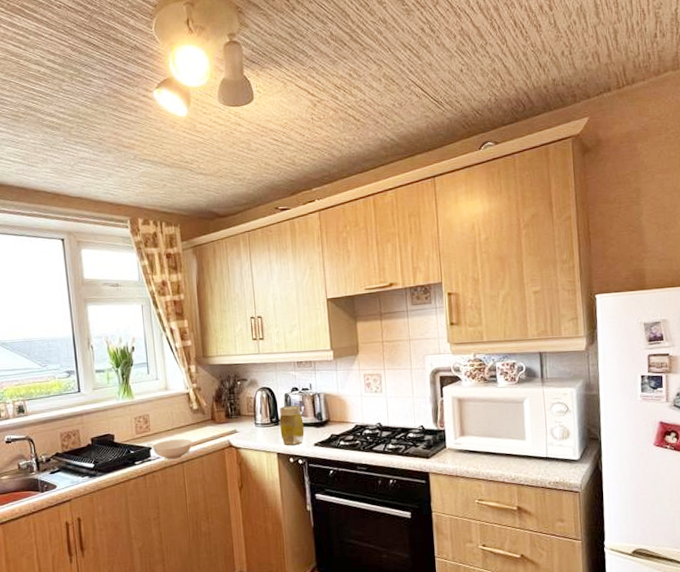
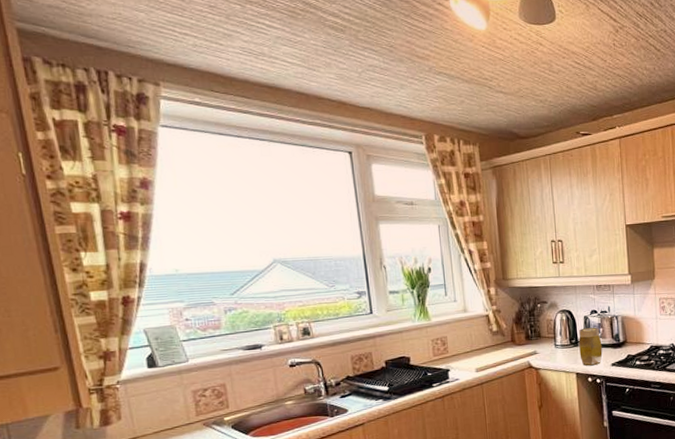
bowl: present [153,439,193,460] -> none [451,360,493,382]

